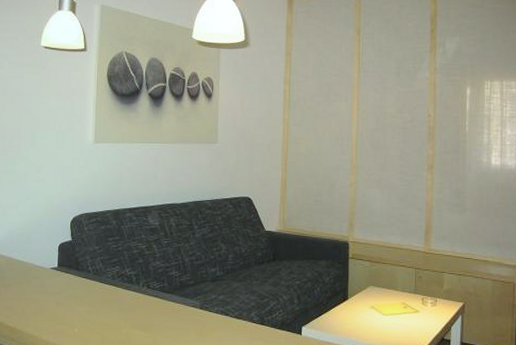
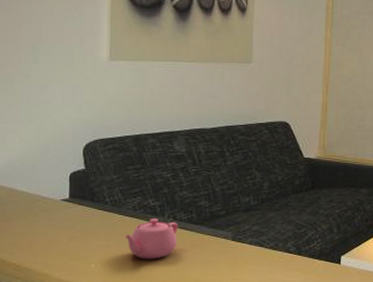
teapot: none [104,287,152,325] -> present [124,219,179,259]

